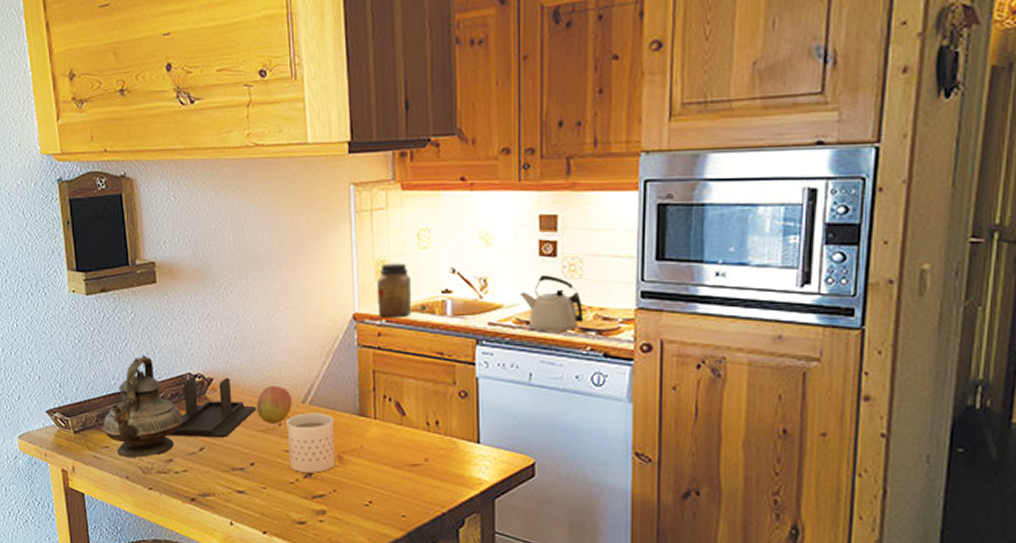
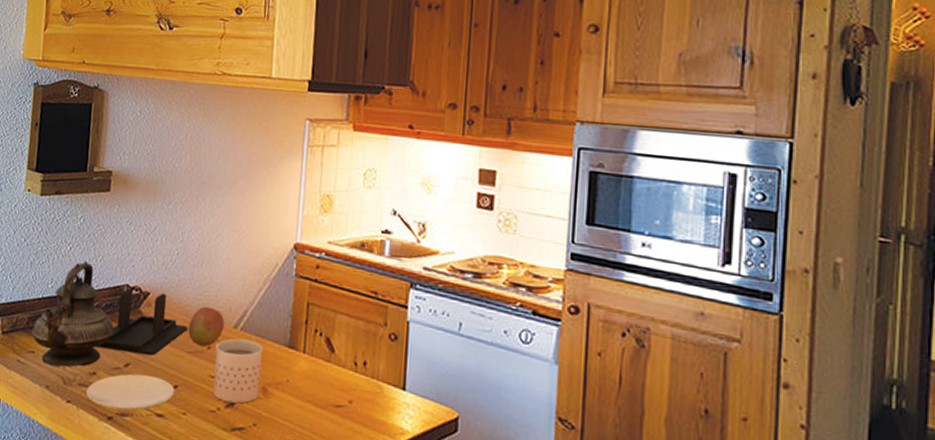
plate: none [165,456,251,492] -> present [85,374,174,411]
jar: present [377,263,412,318] -> none [319,198,353,252]
kettle: present [520,274,584,334] -> none [455,226,516,286]

